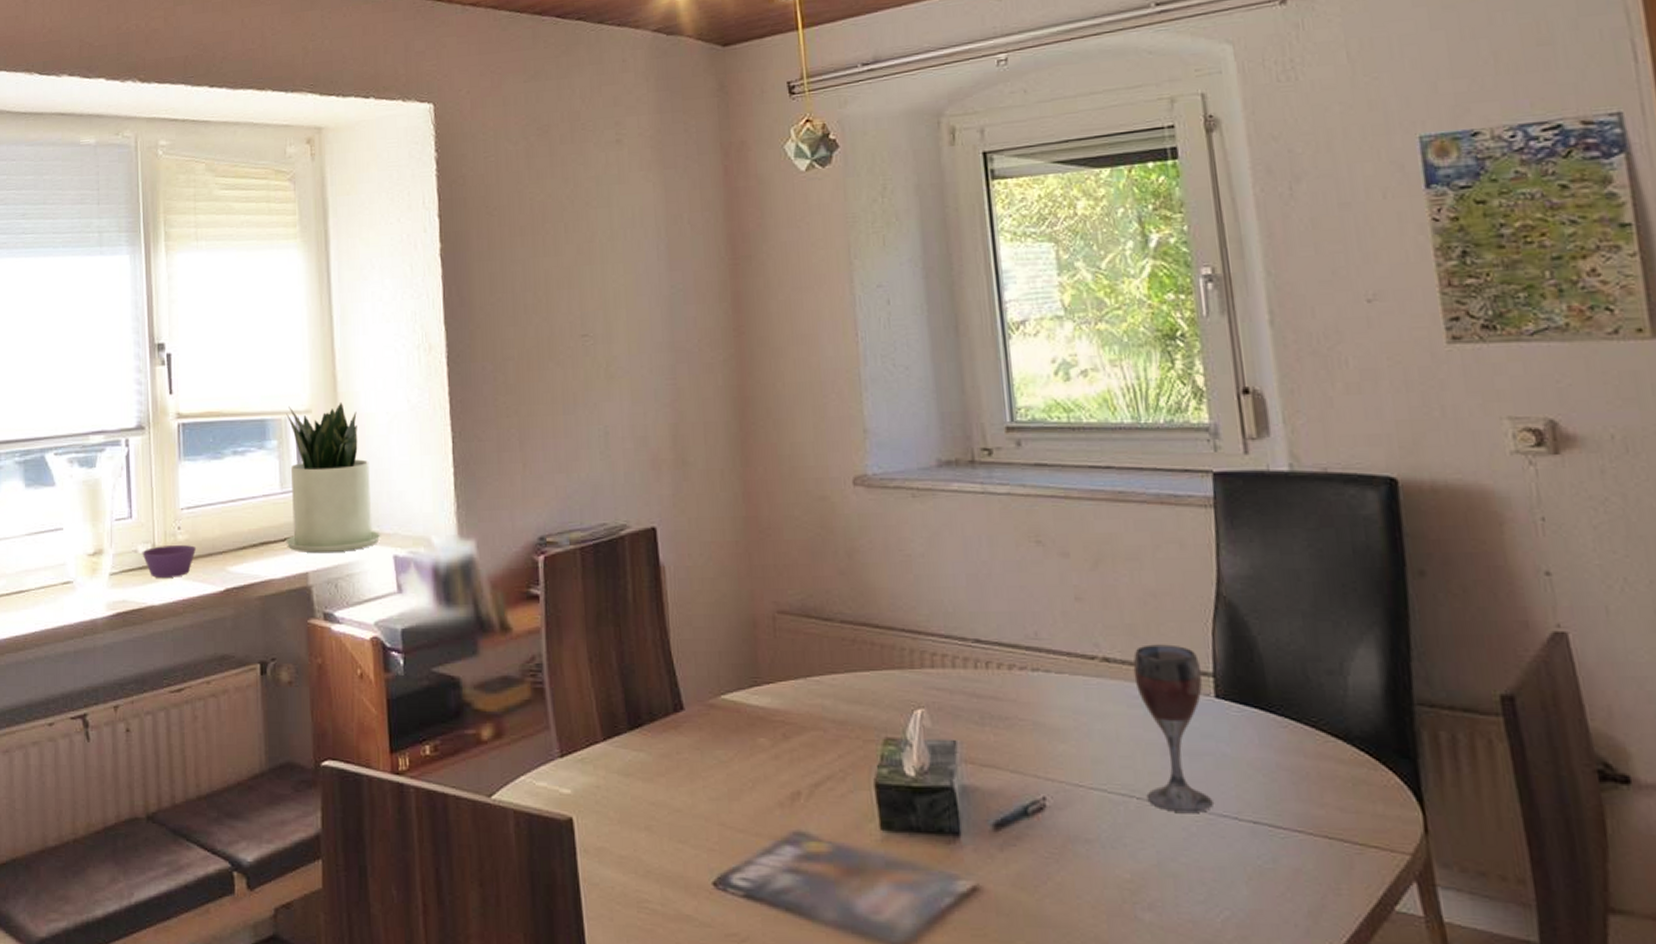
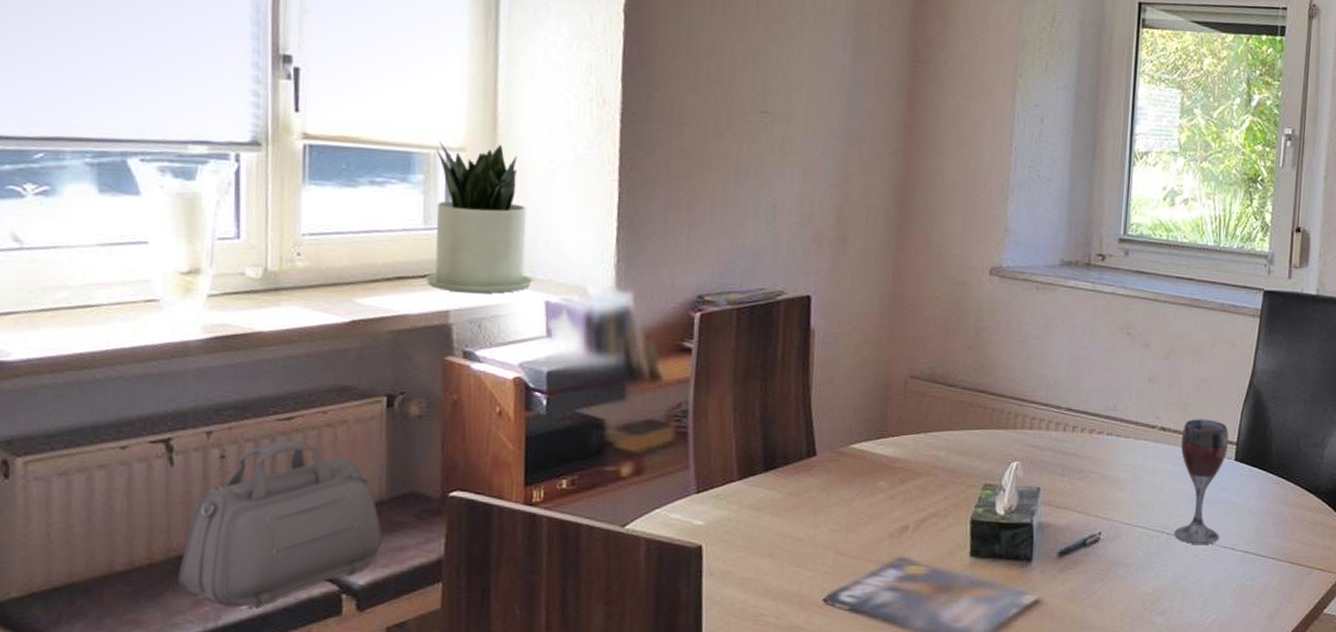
handbag: none [97,712,266,885] -> present [178,440,383,607]
bowl: present [142,545,197,578] -> none [250,271,319,305]

